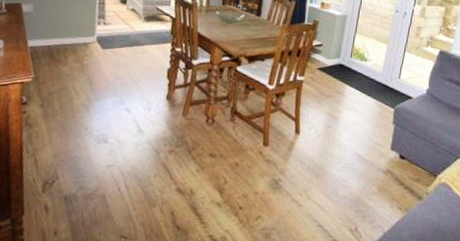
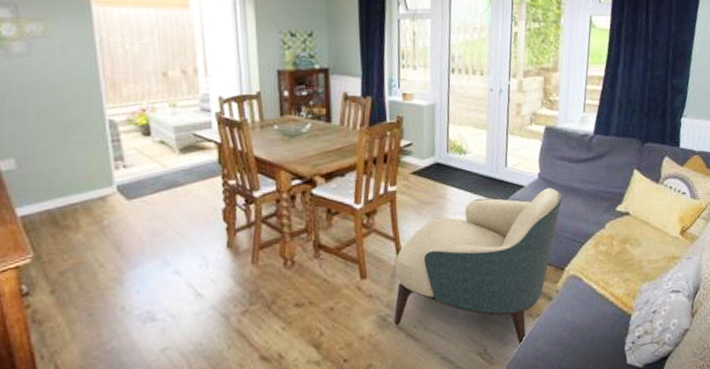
armchair: none [284,100,446,233] -> present [394,187,563,347]

